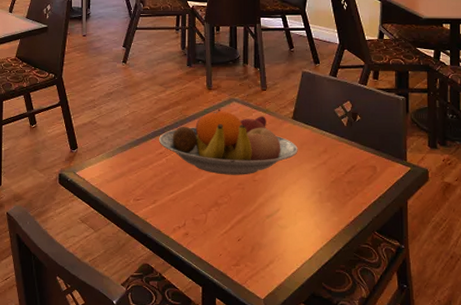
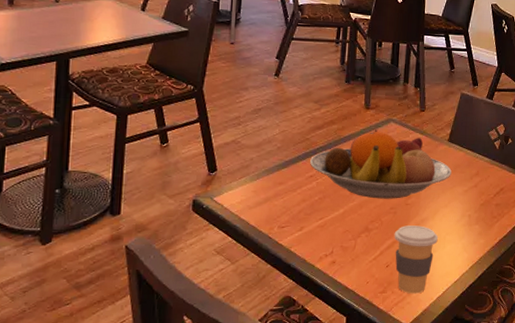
coffee cup: none [243,201,289,269] -> present [394,225,438,294]

